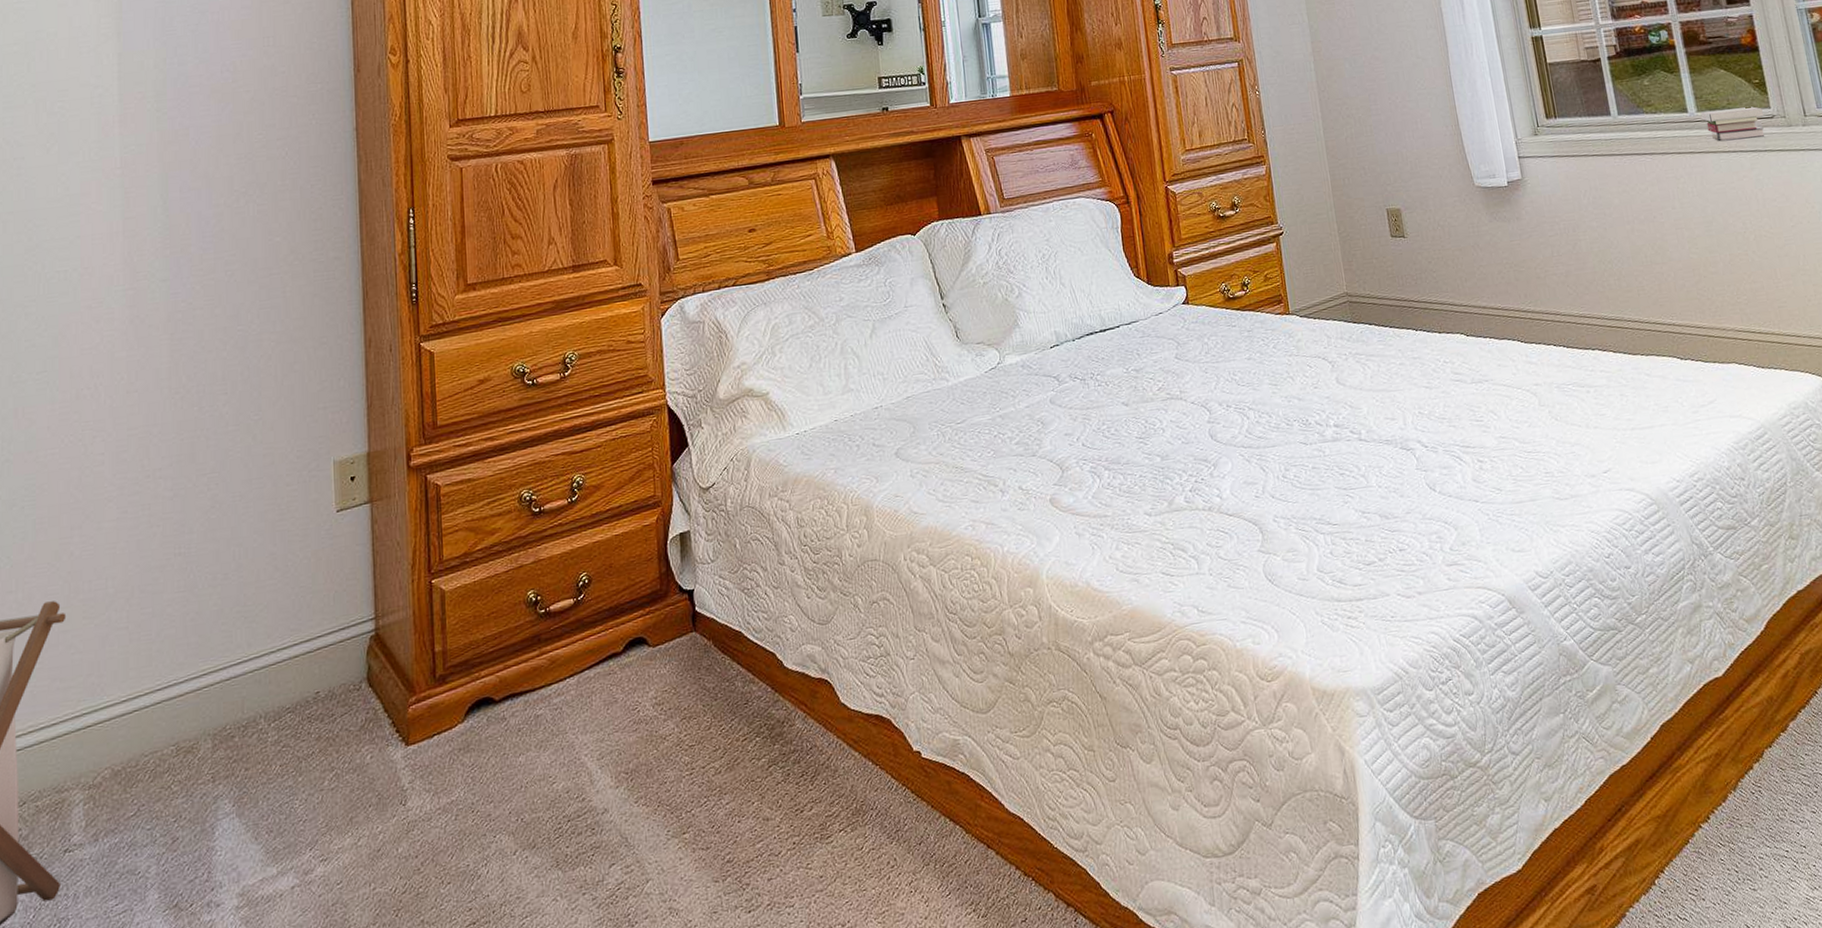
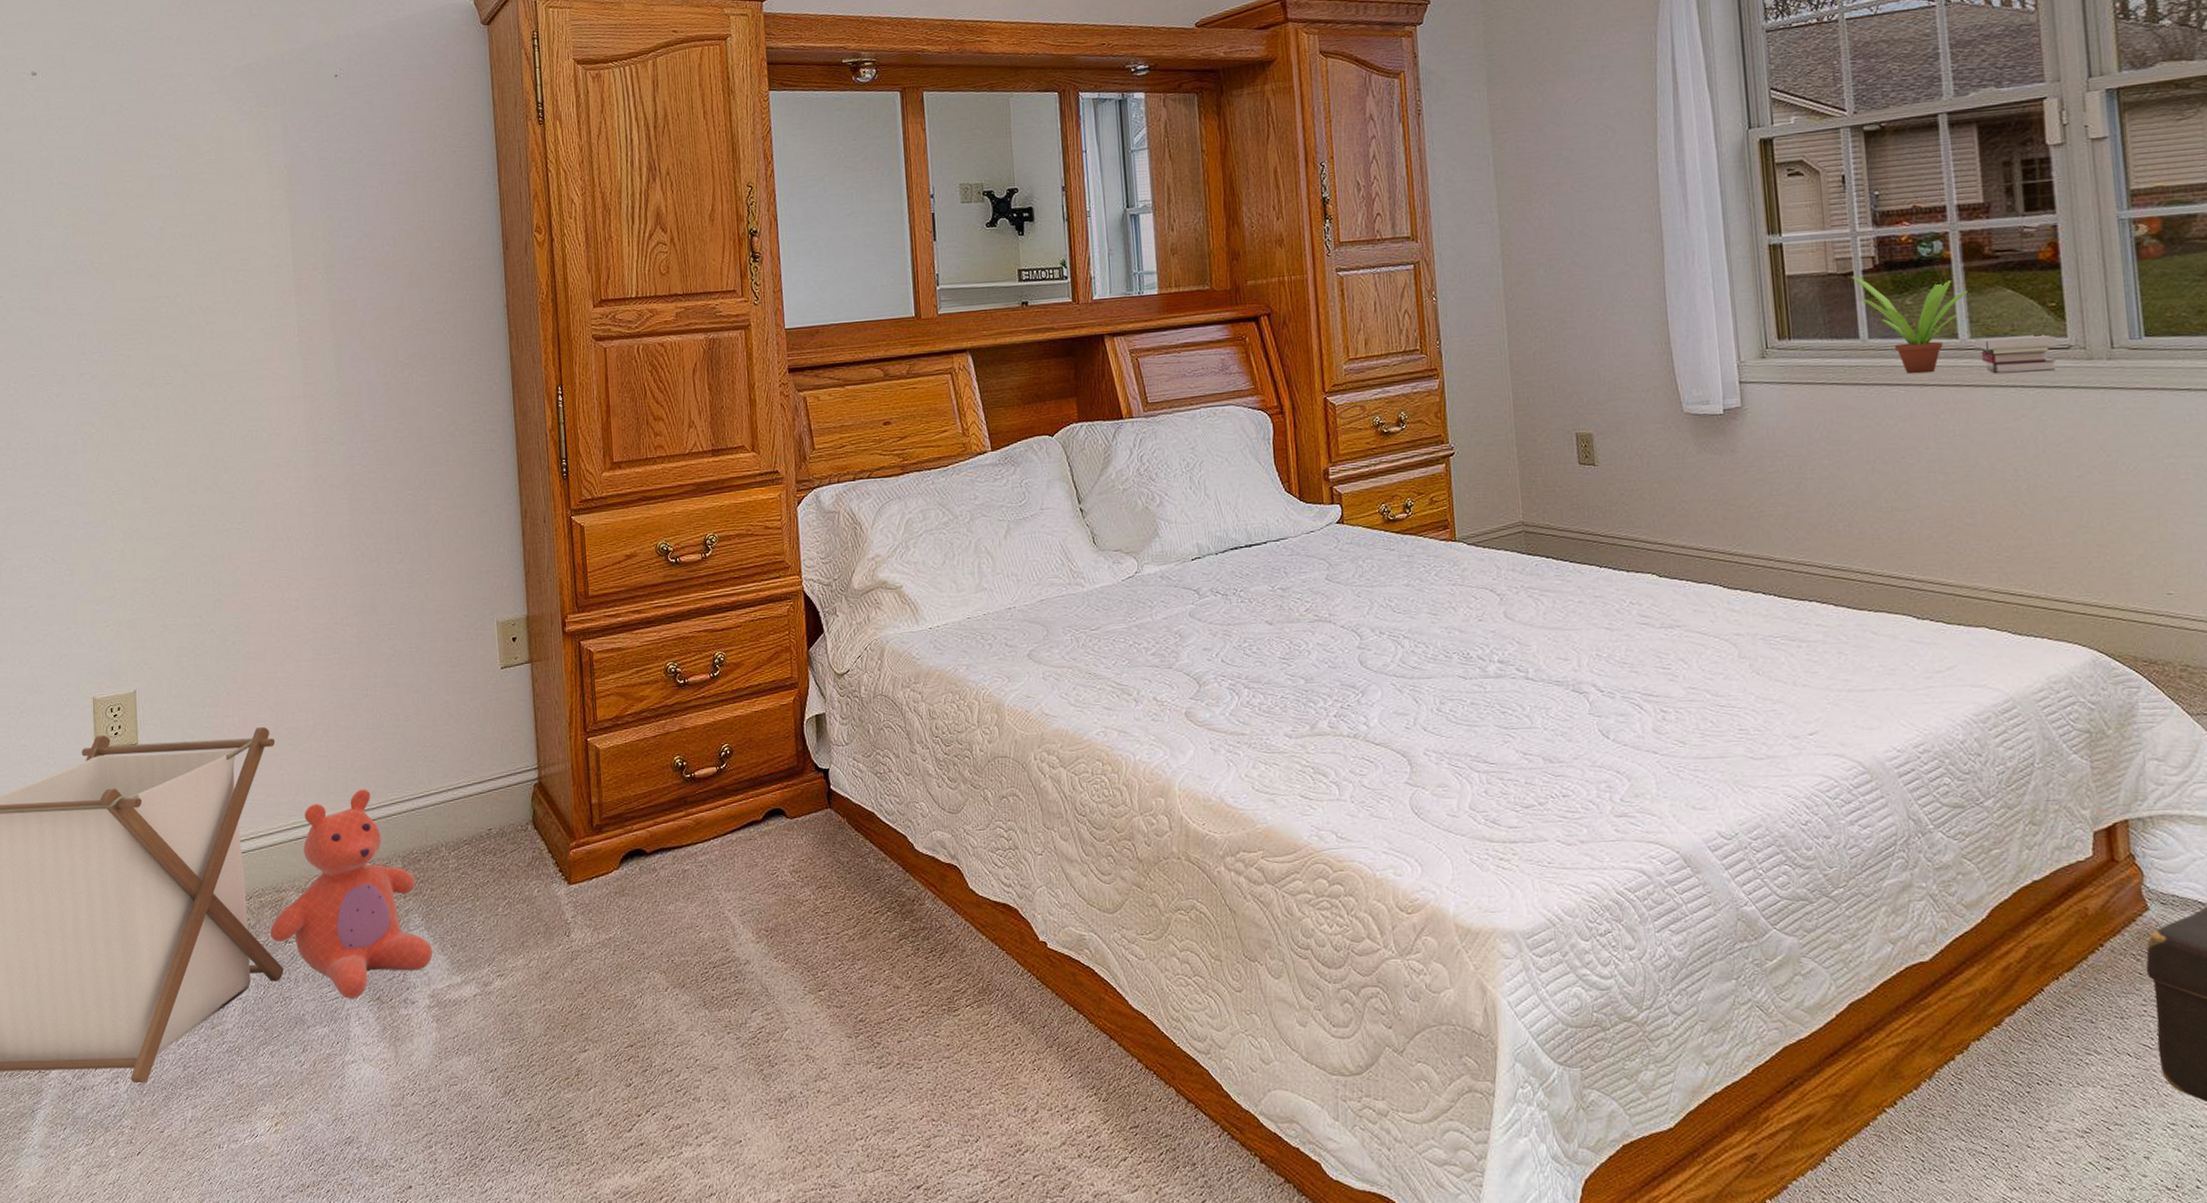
teddy bear: none [47,661,245,911] -> present [270,789,433,999]
potted plant: none [1599,61,1691,145] -> present [1851,276,1968,375]

